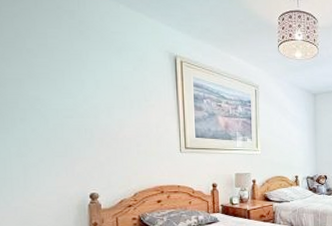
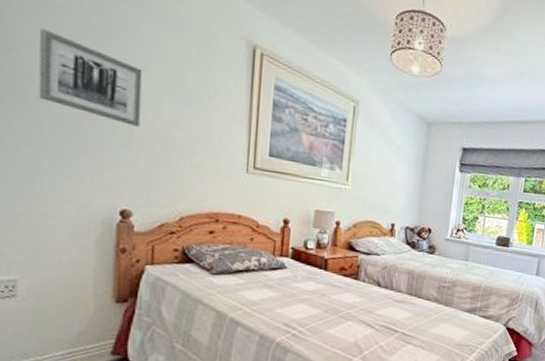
wall art: none [19,68,97,129] -> present [38,29,143,127]

